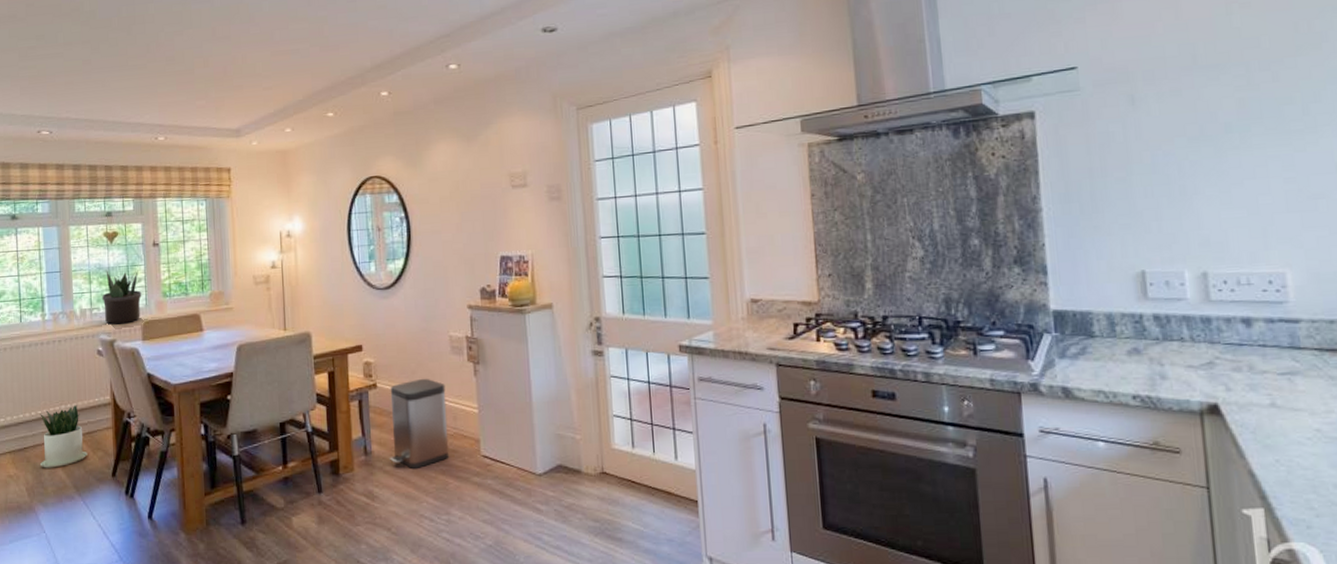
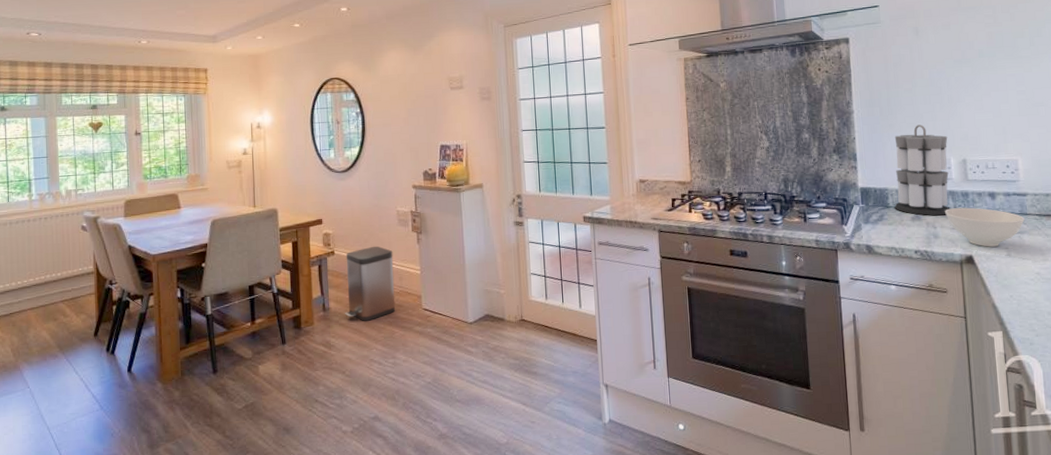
planter: present [40,405,88,468] -> none [26,274,71,331]
planter: present [102,269,142,325] -> none [87,155,124,203]
spice rack: none [1101,225,1184,349] -> present [894,124,950,216]
bowl: none [1175,338,1297,393] -> present [944,207,1025,247]

